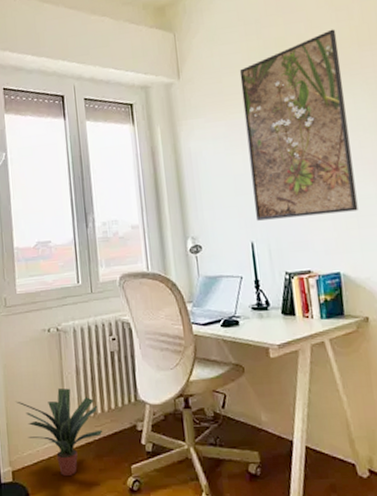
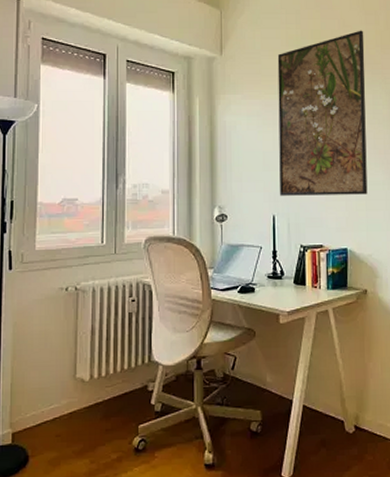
potted plant: present [16,388,102,476] -> none [23,348,112,437]

